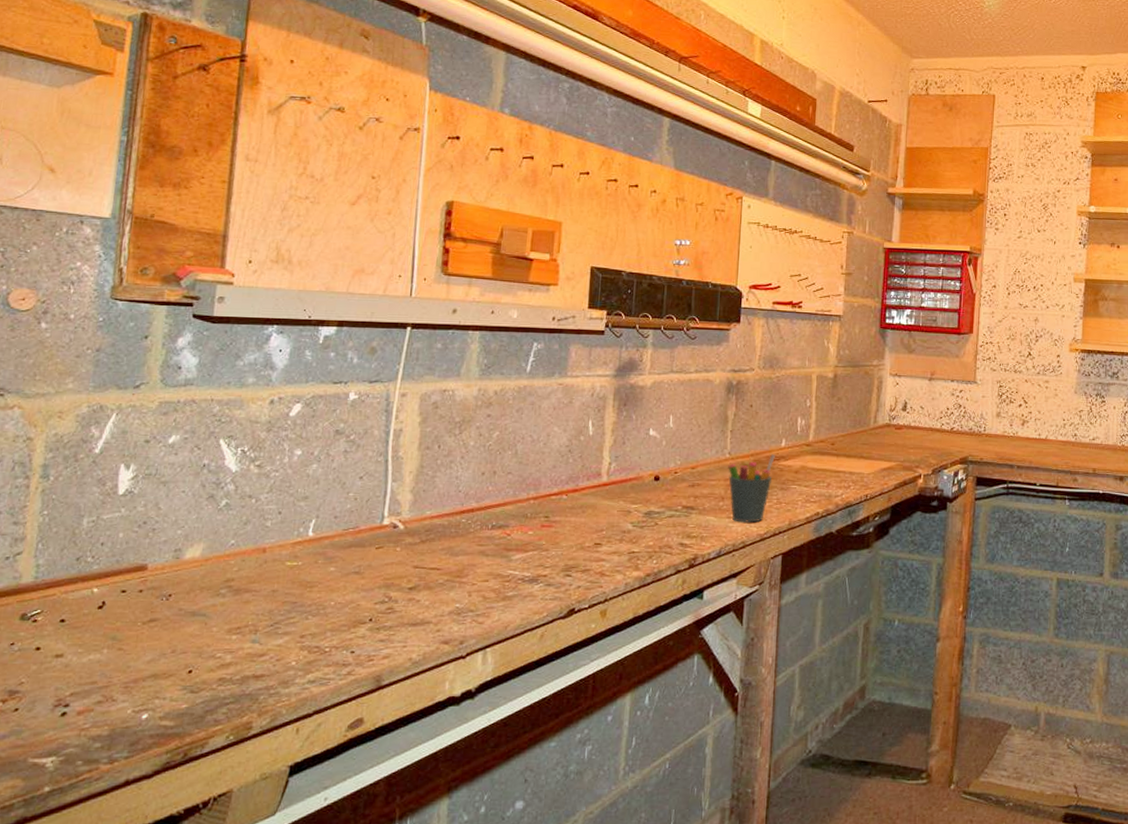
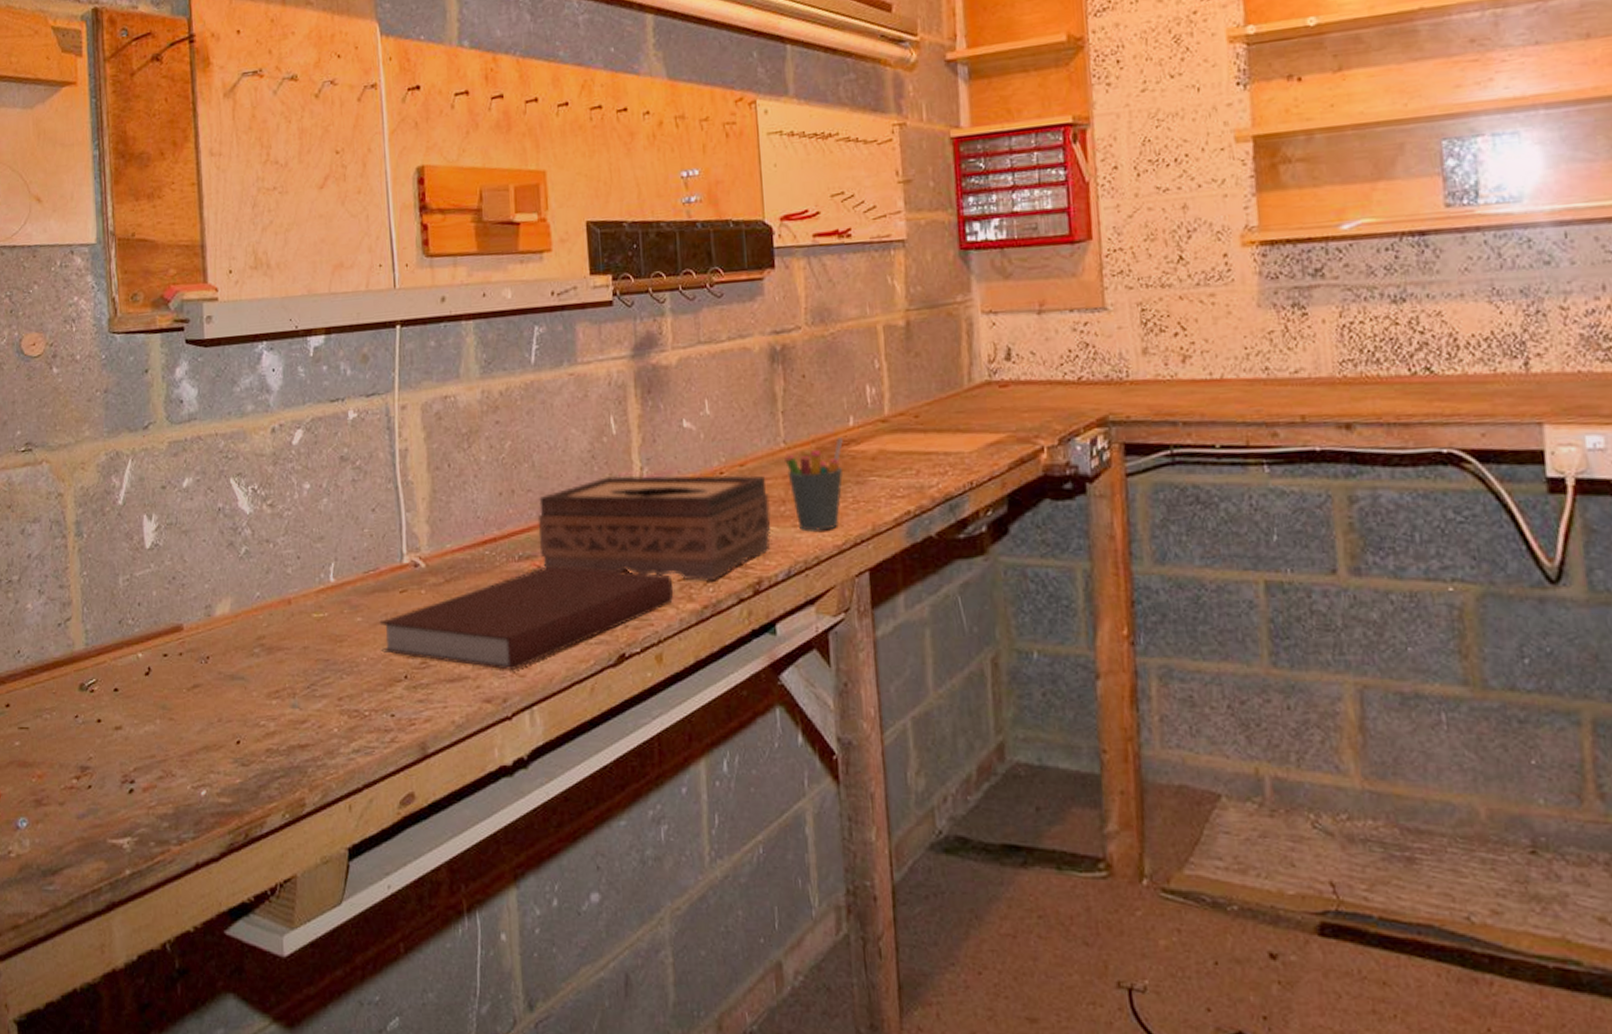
notebook: none [349,535,624,618] -> present [379,565,674,670]
tissue box: none [511,468,712,554] -> present [537,474,772,581]

